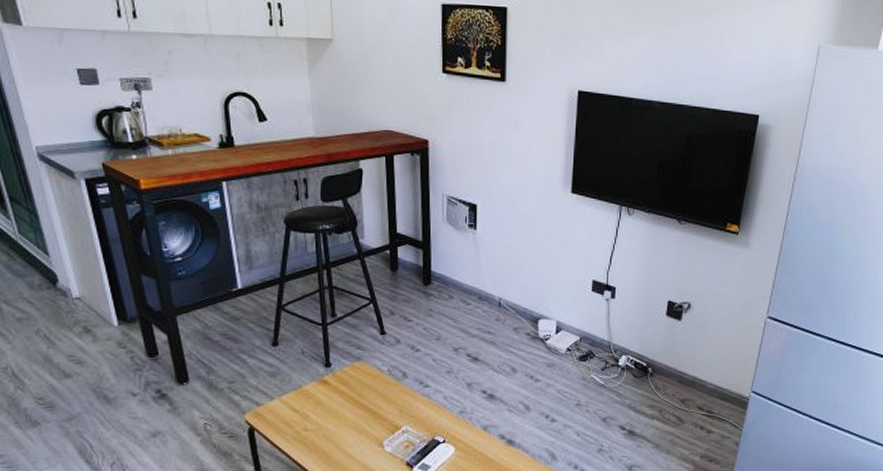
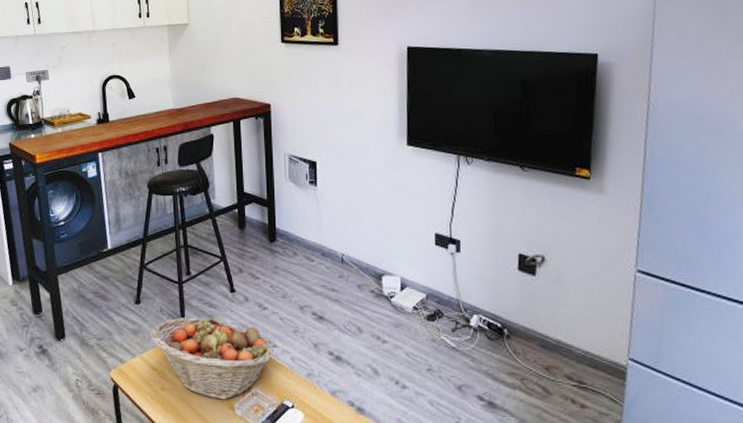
fruit basket: none [291,360,426,438] -> present [151,317,274,400]

